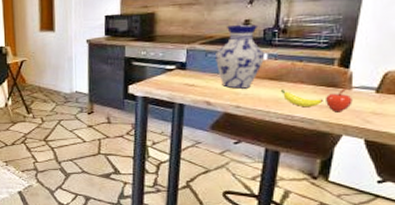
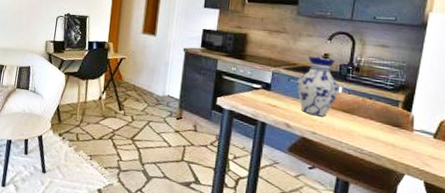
fruit: present [281,87,352,113] -> none [353,122,414,152]

